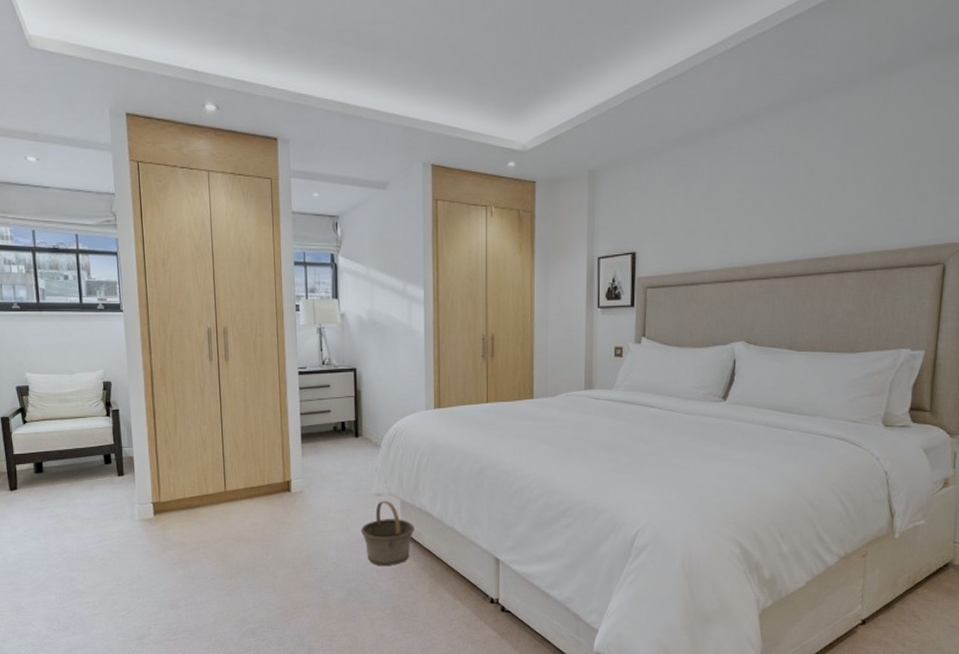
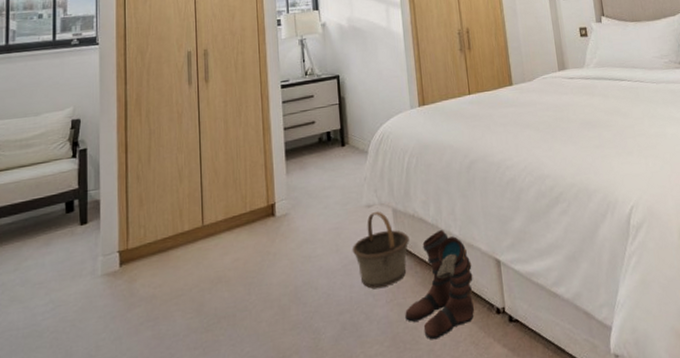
boots: none [406,525,472,615] -> present [405,230,474,340]

